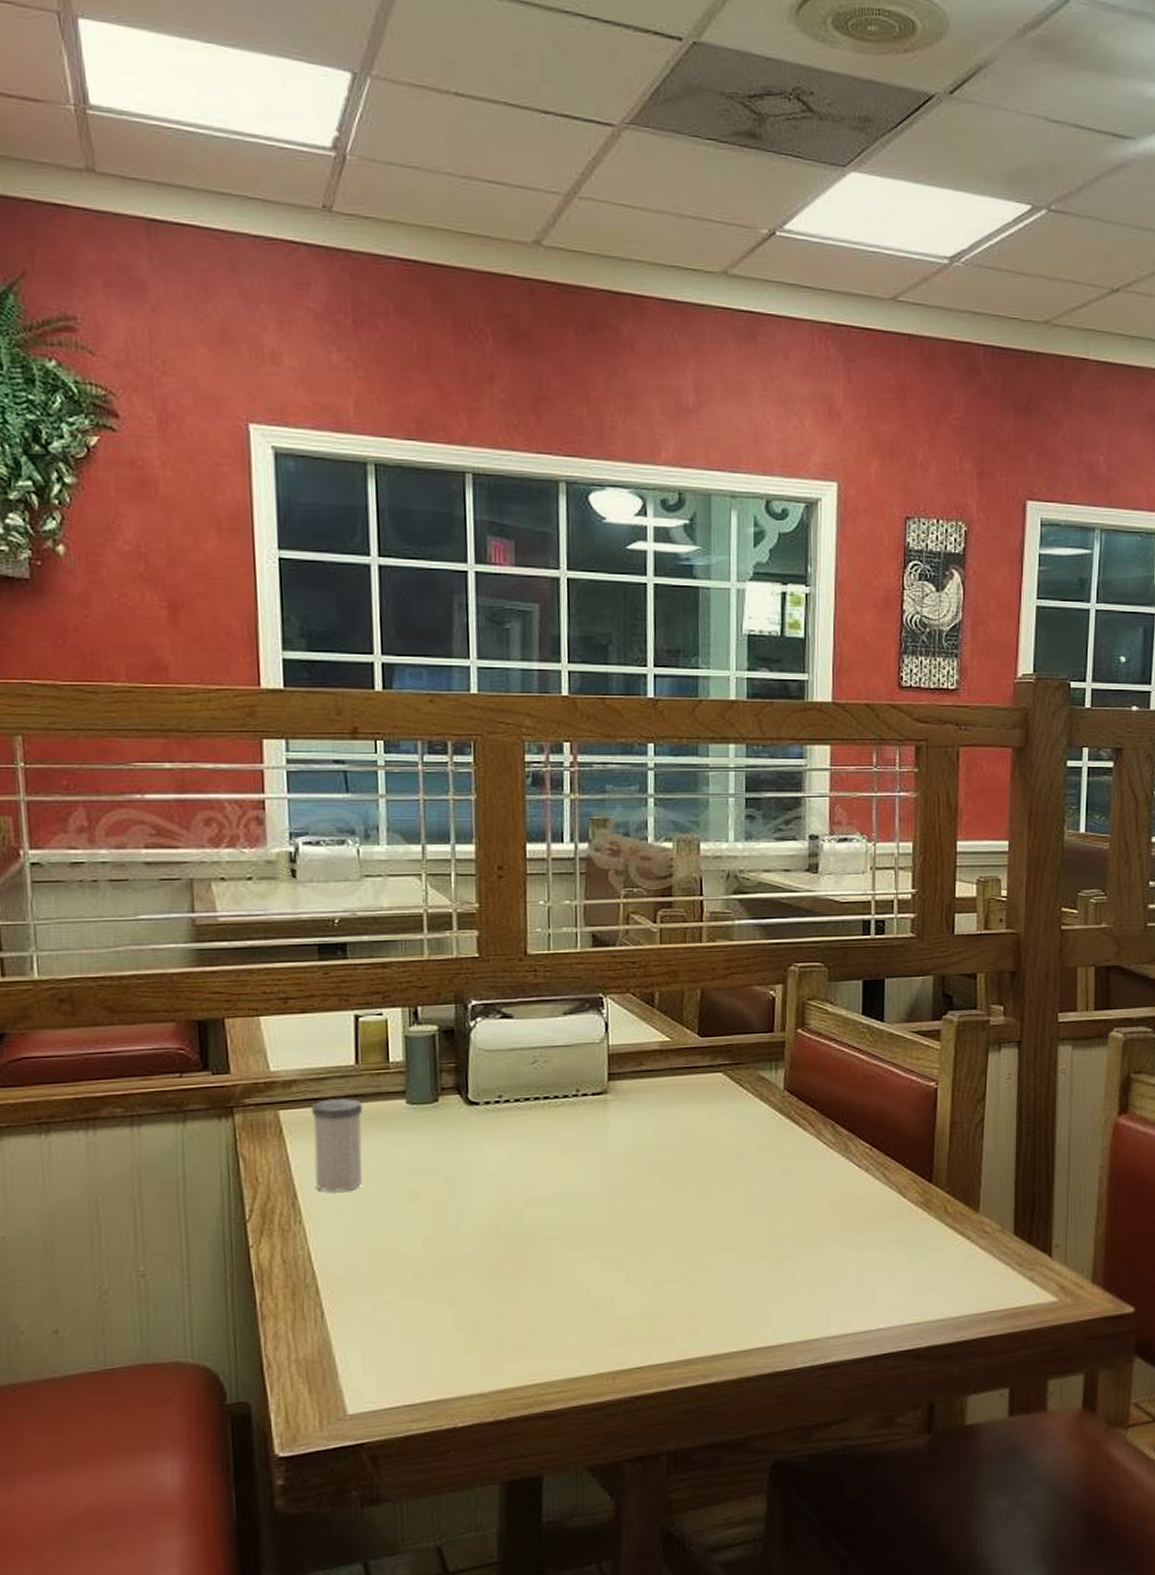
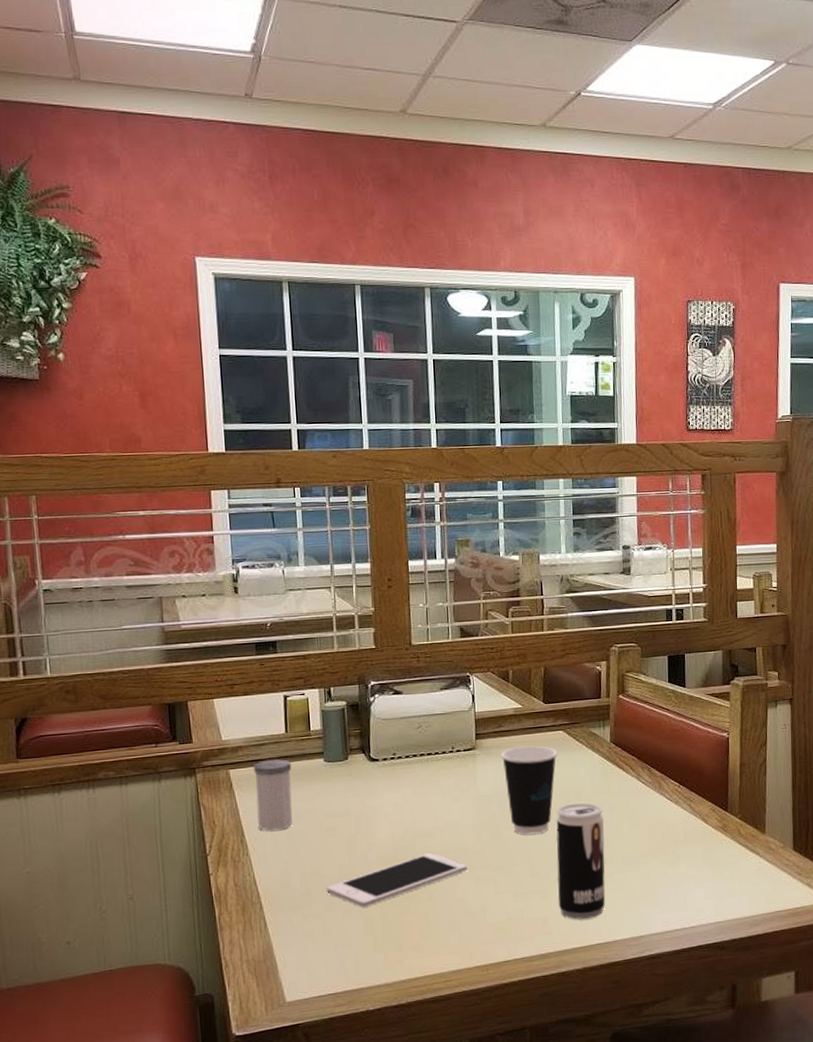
cell phone: none [405,1226,592,1295] -> present [327,853,467,908]
dixie cup: none [640,1091,716,1206] -> present [501,745,558,835]
beverage can: none [709,1166,773,1316] -> present [556,802,605,920]

